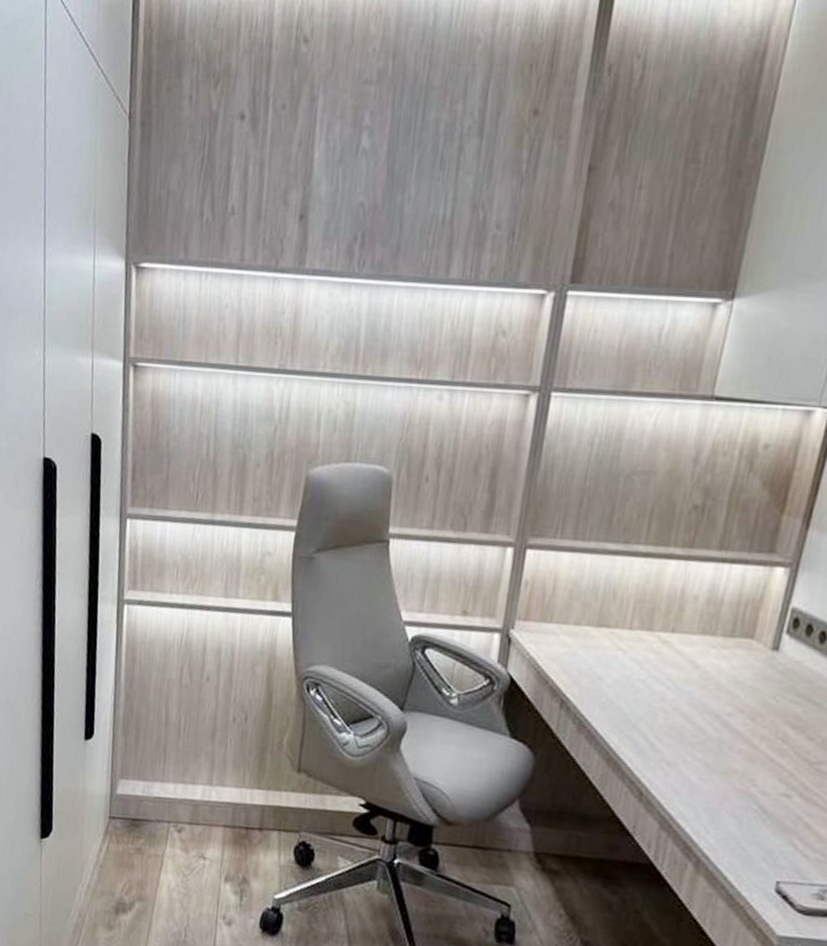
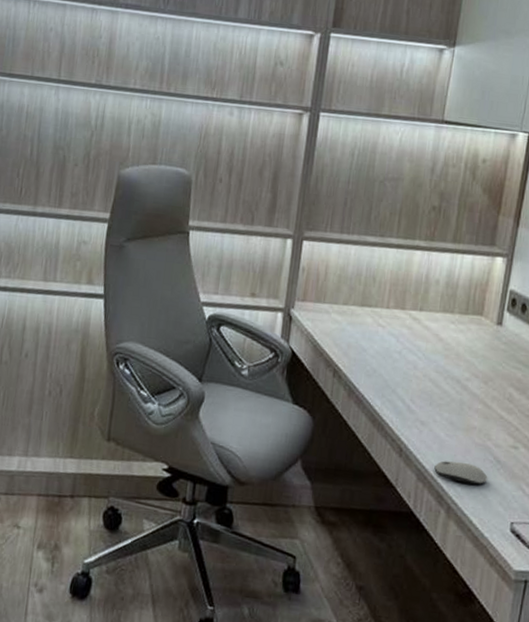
computer mouse: none [682,807,750,837] -> present [434,460,488,485]

